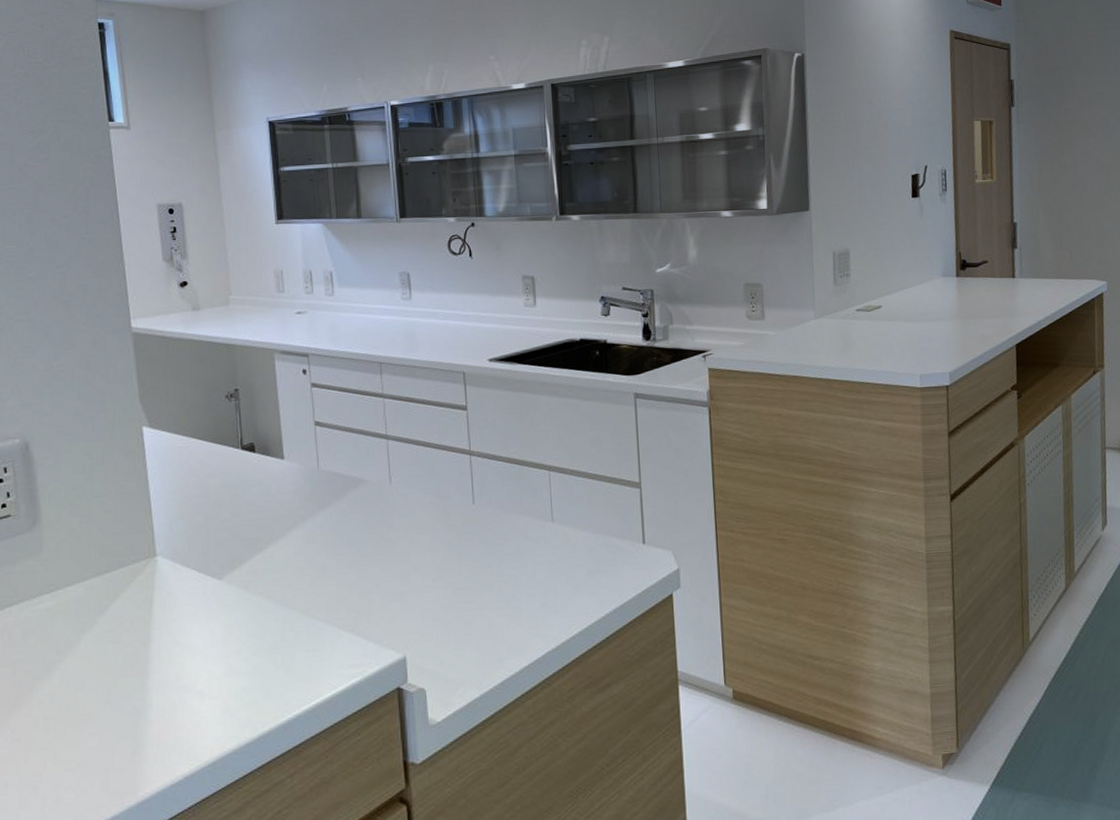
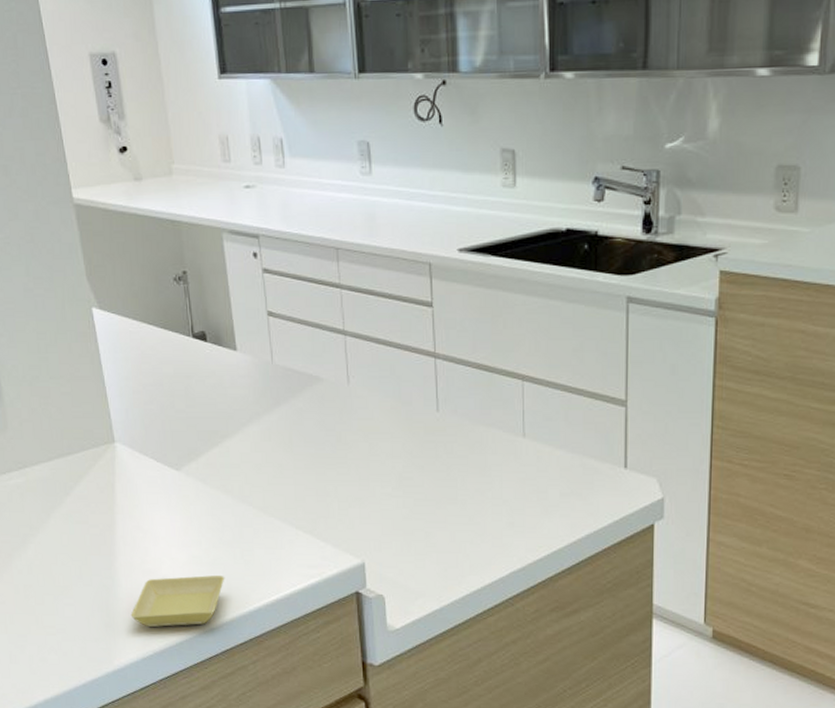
saucer: none [160,685,264,749] -> present [130,575,225,627]

